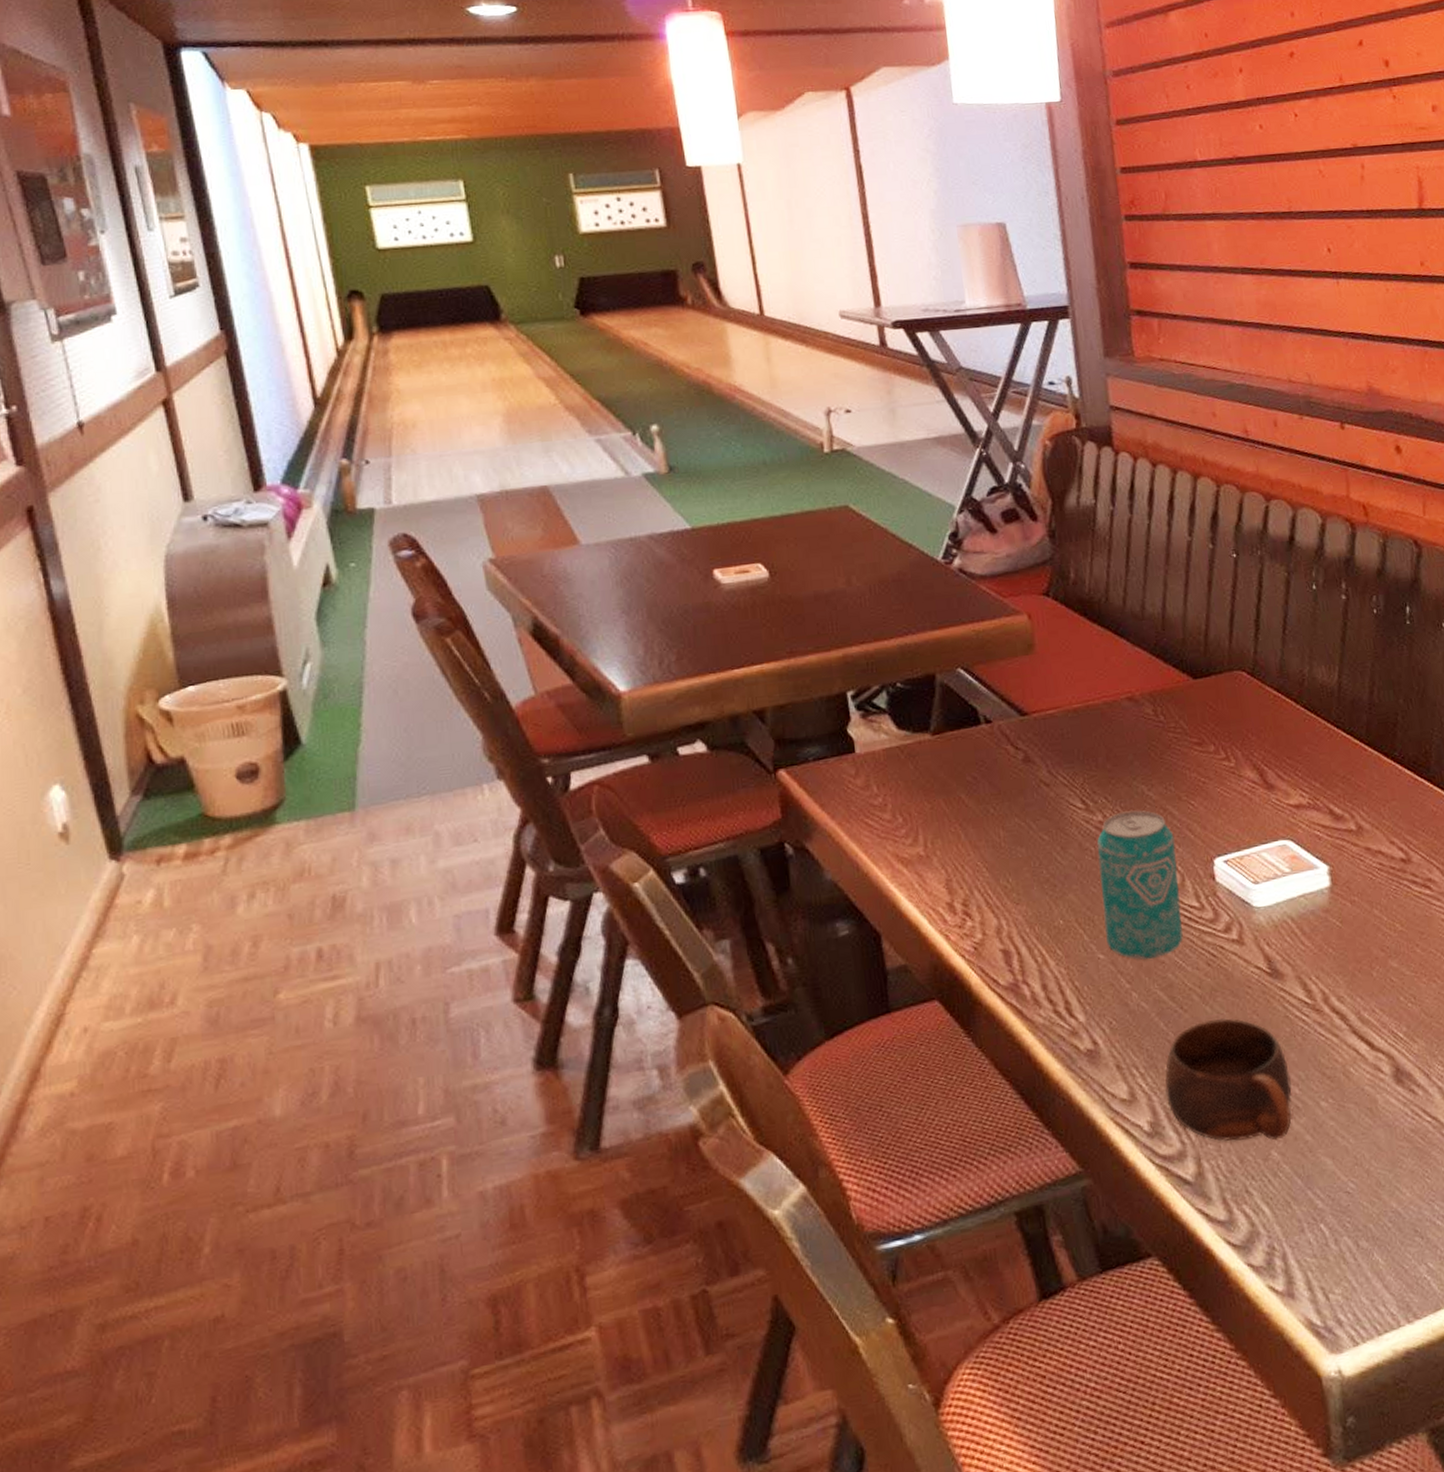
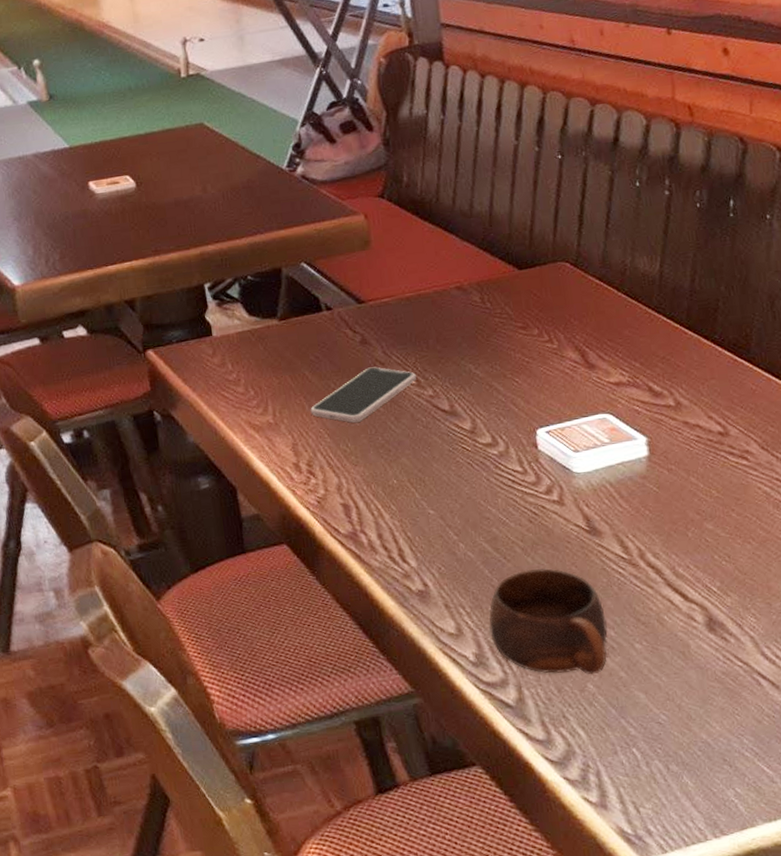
smartphone: none [966,788,1085,854] -> present [310,367,416,423]
beverage can: present [1097,810,1183,960] -> none [427,386,507,516]

